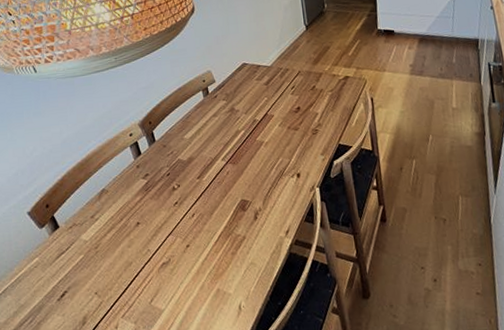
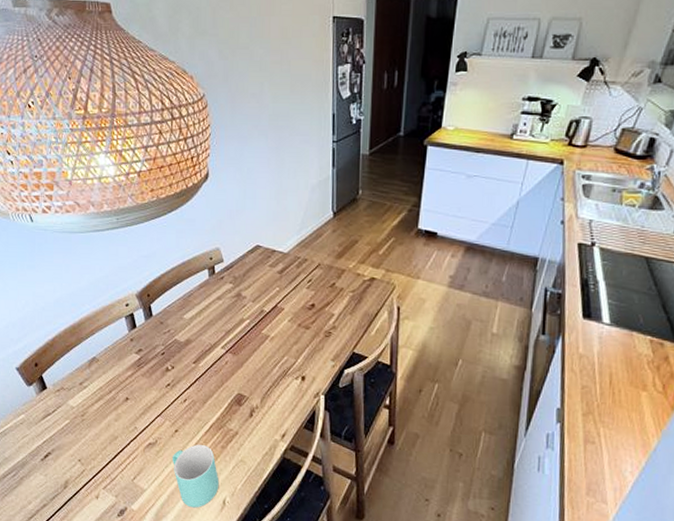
mug: none [186,255,234,319] -> present [172,445,219,508]

